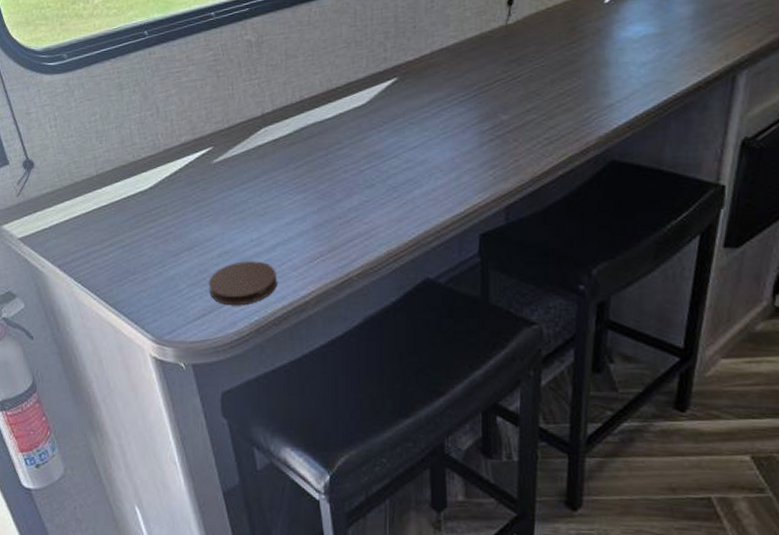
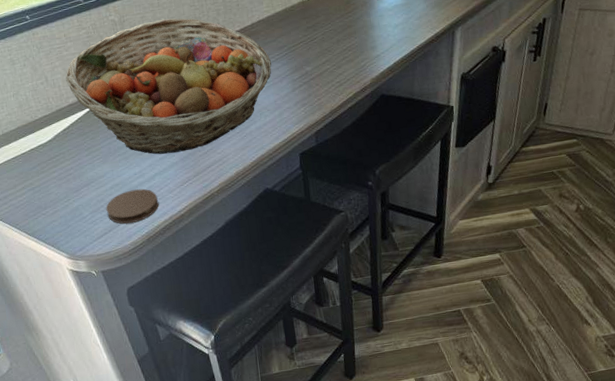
fruit basket: none [181,41,452,218] -> present [65,18,272,154]

